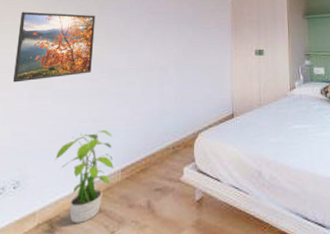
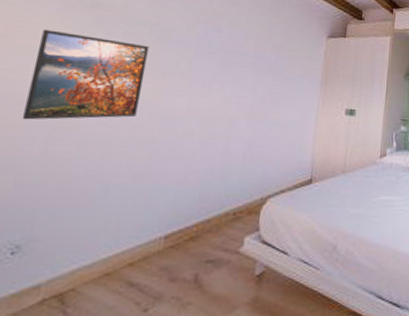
potted plant: present [55,130,114,223] -> none [74,188,157,299]

